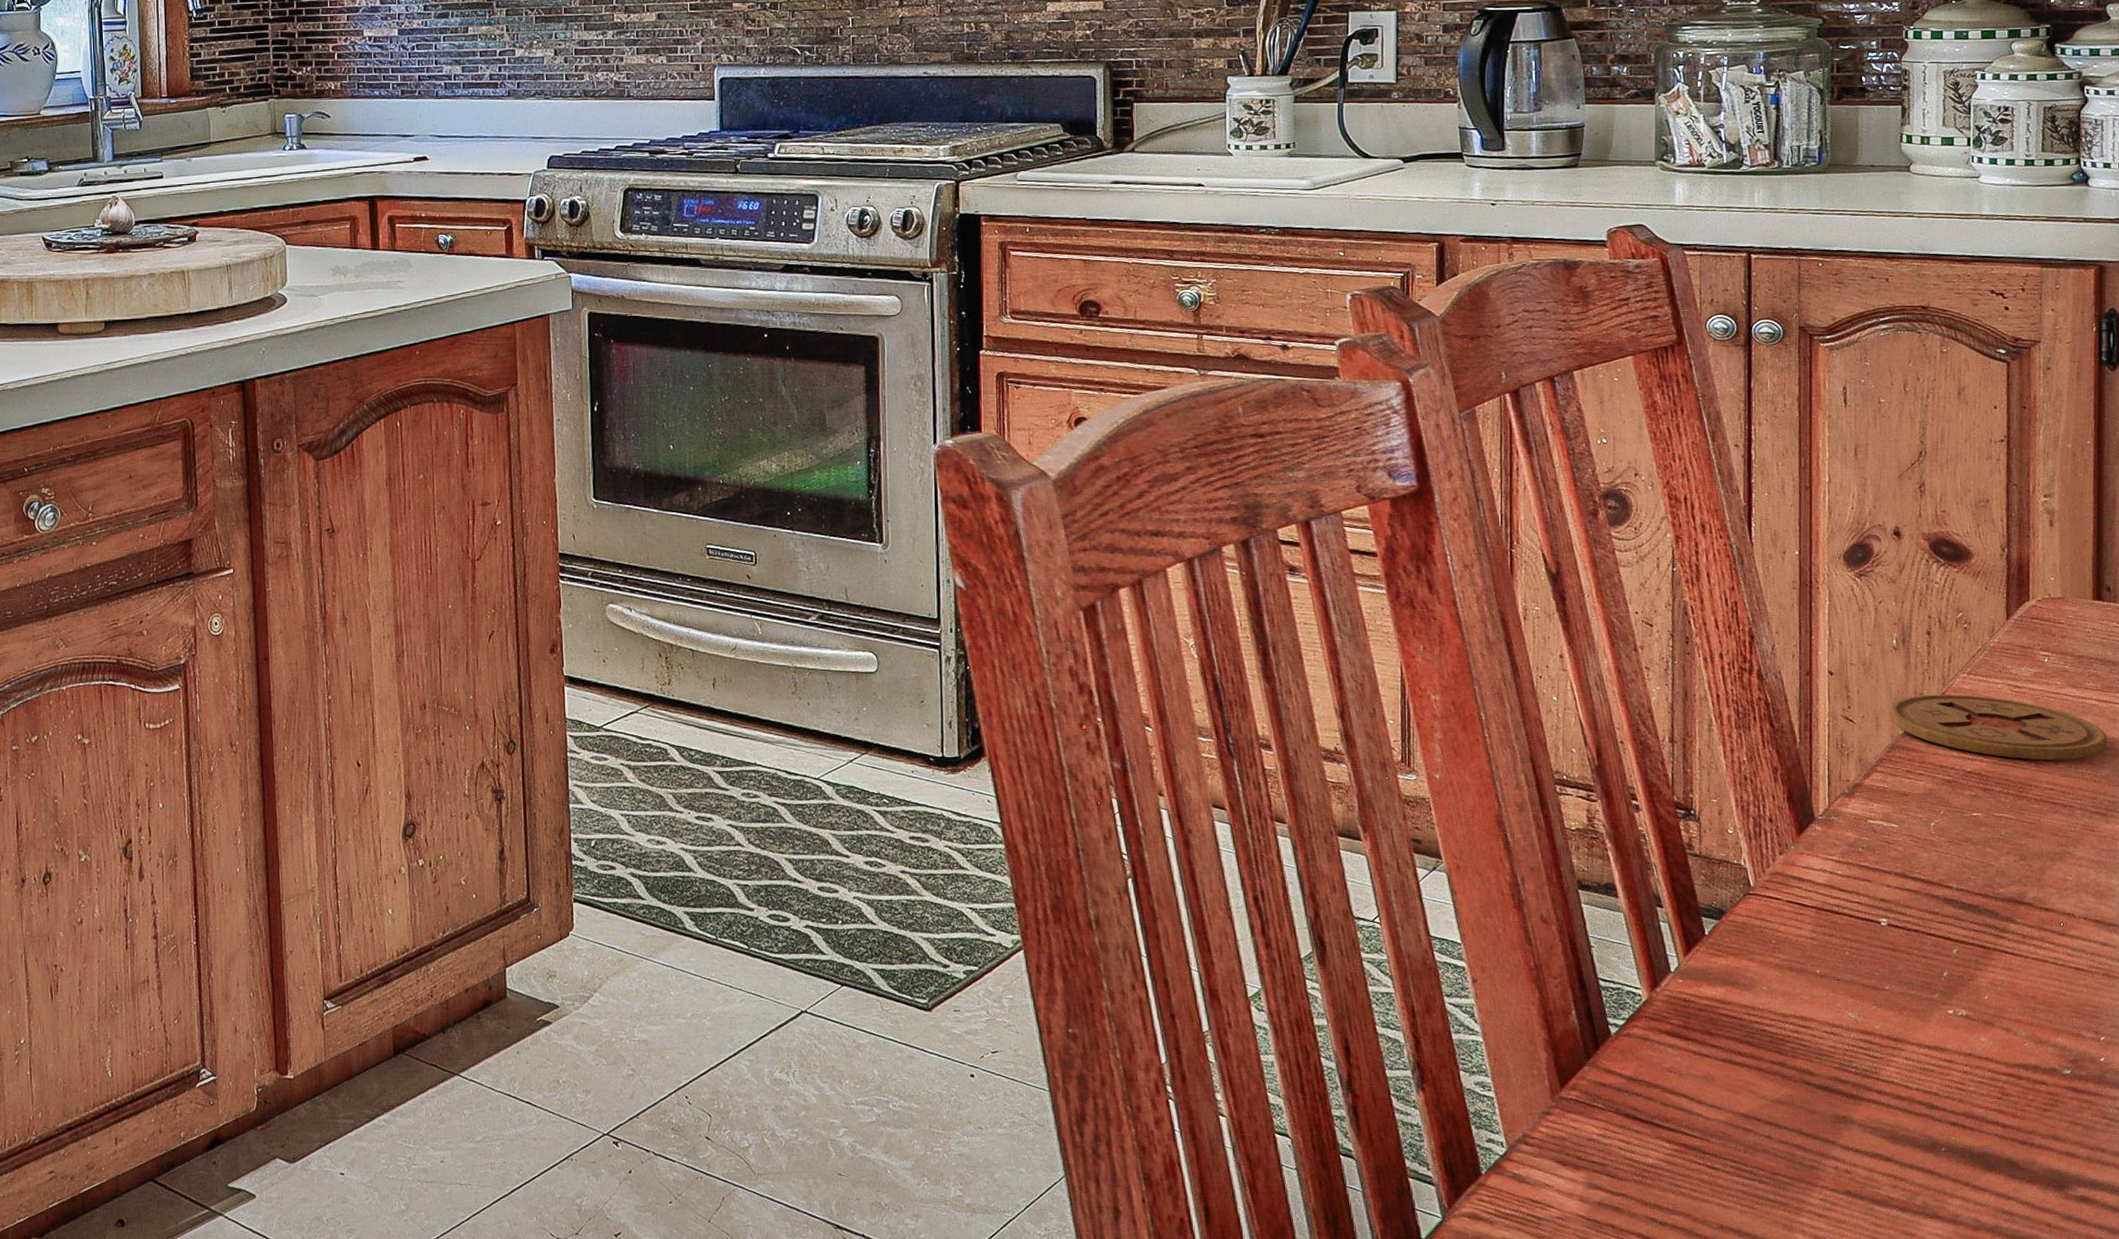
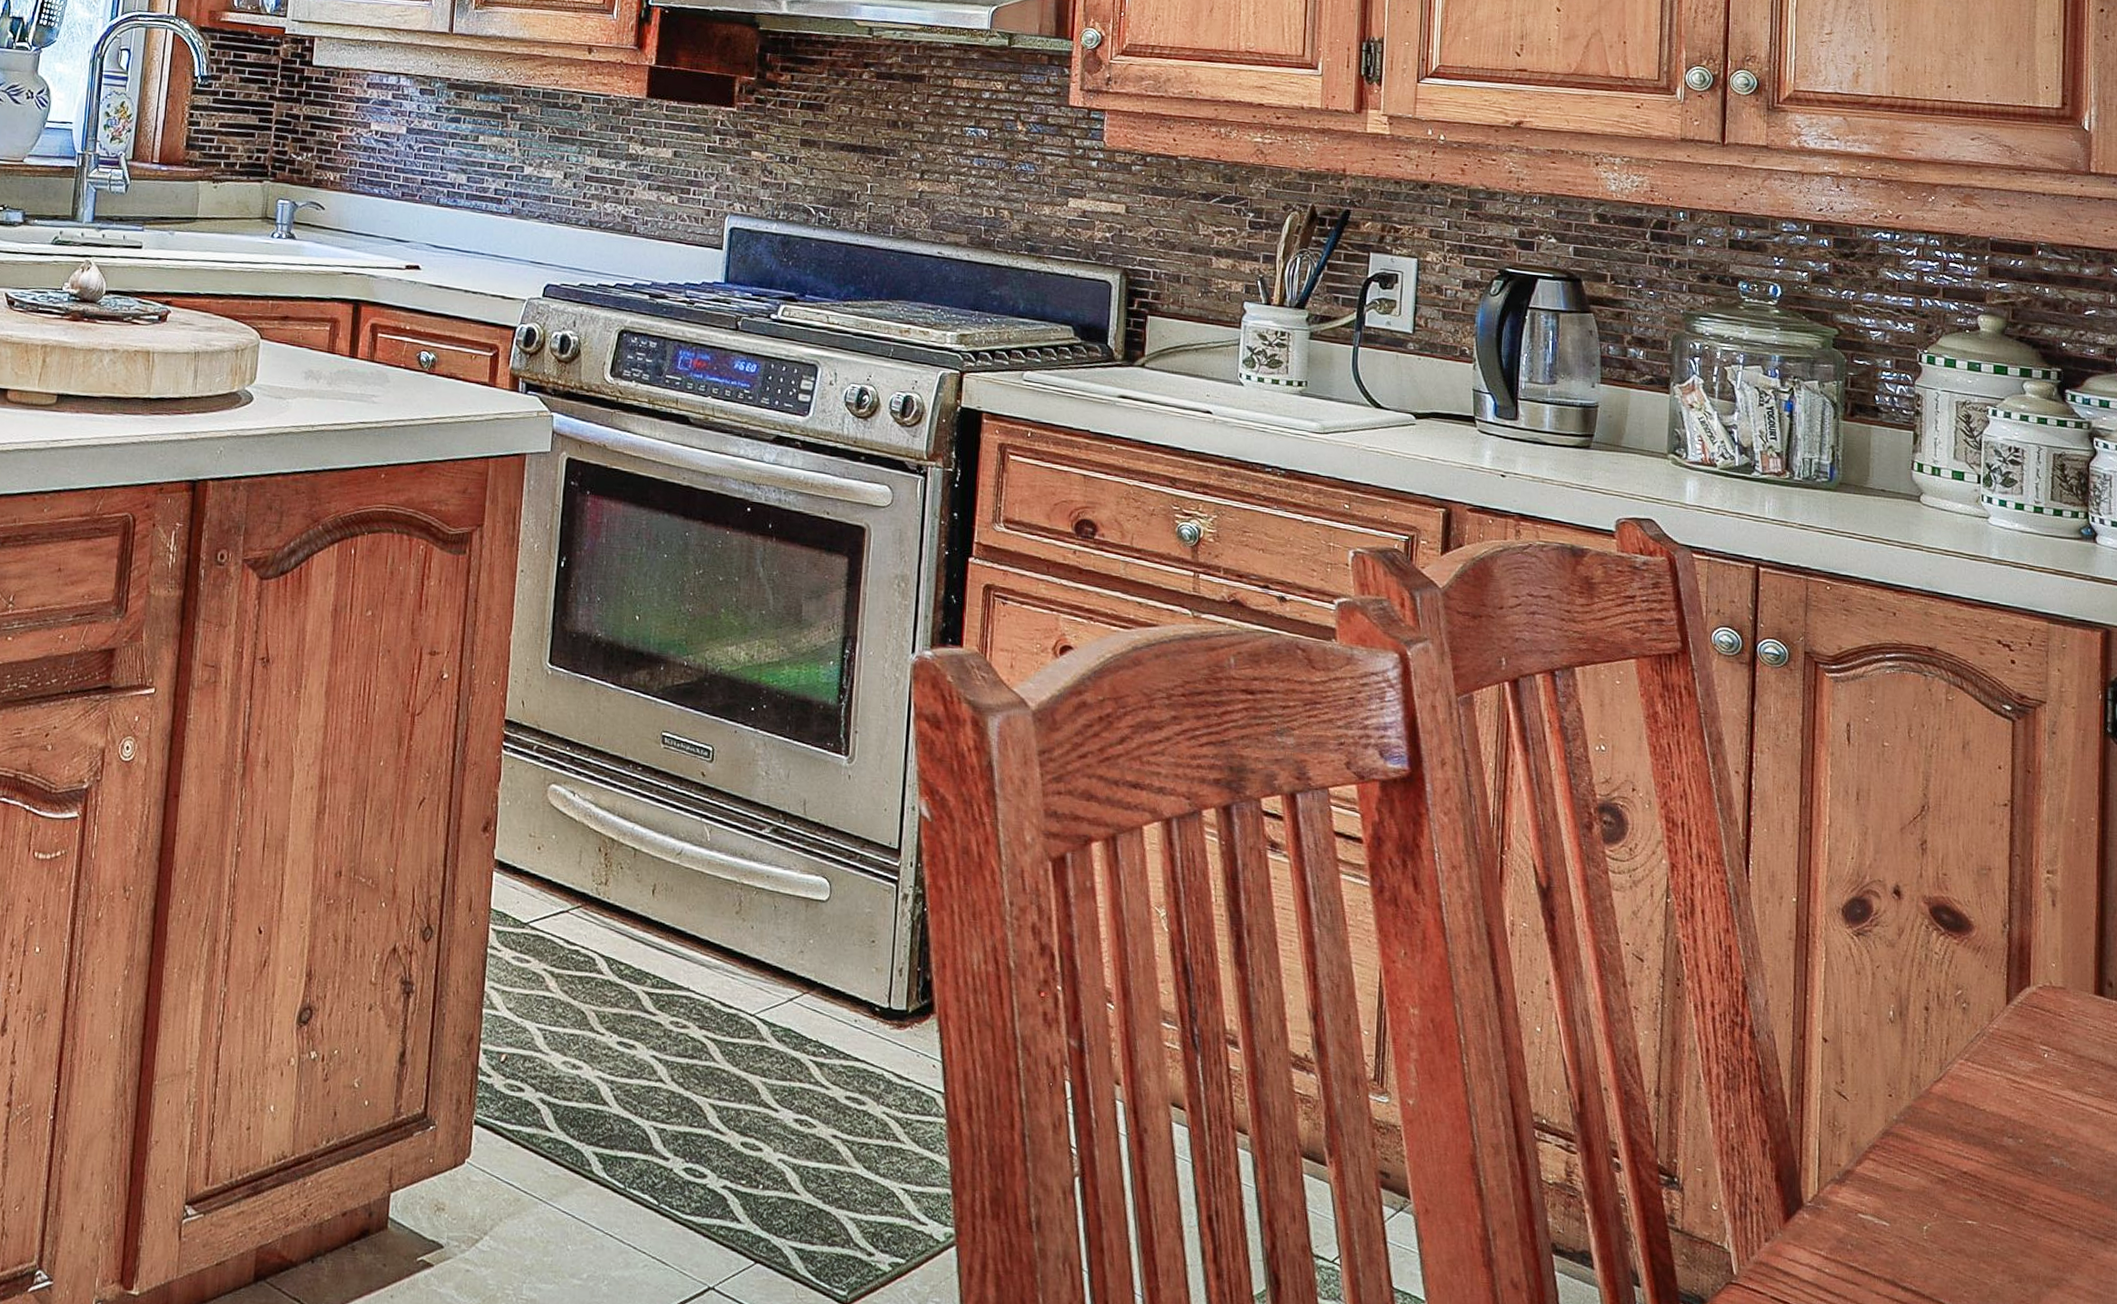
coaster: present [1889,694,2108,761] -> none [1883,1077,2108,1173]

